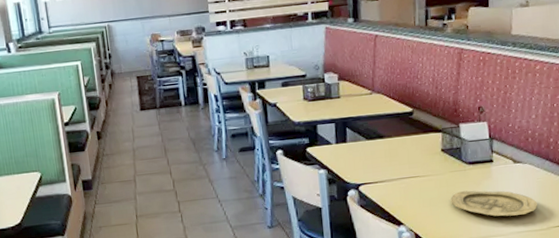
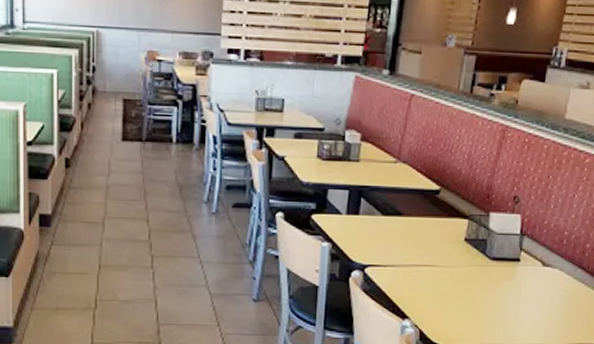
plate: present [451,190,537,217] -> none [465,289,561,325]

